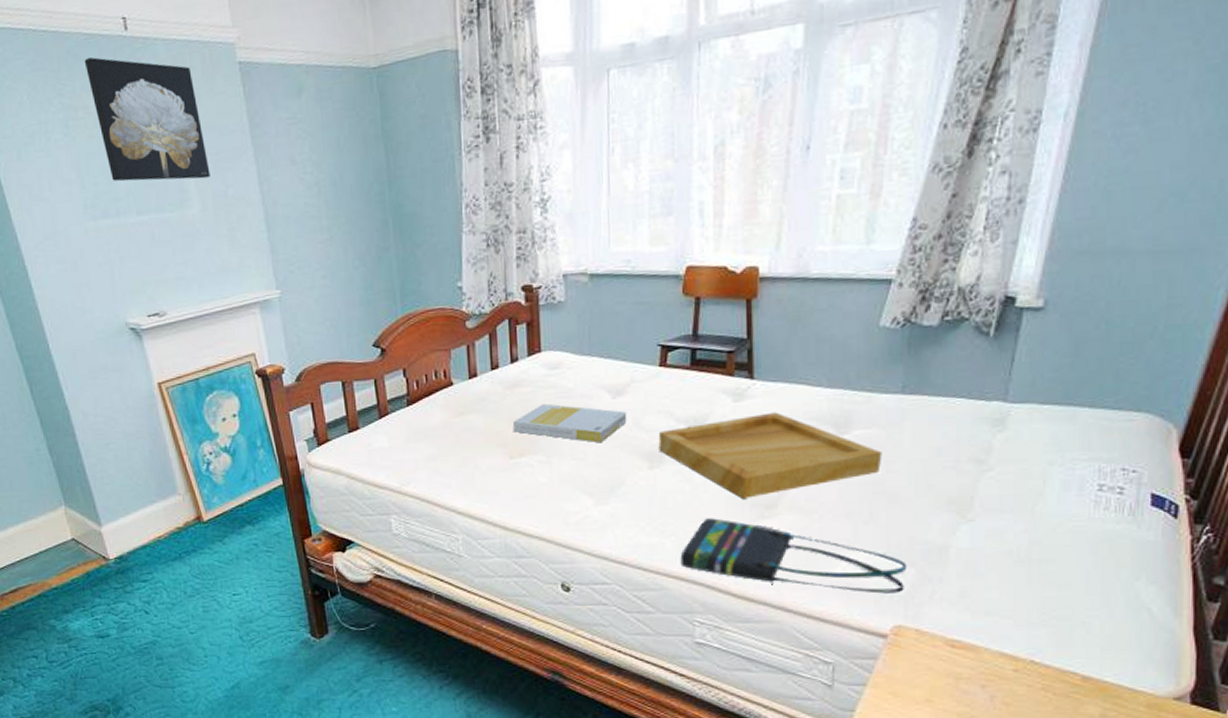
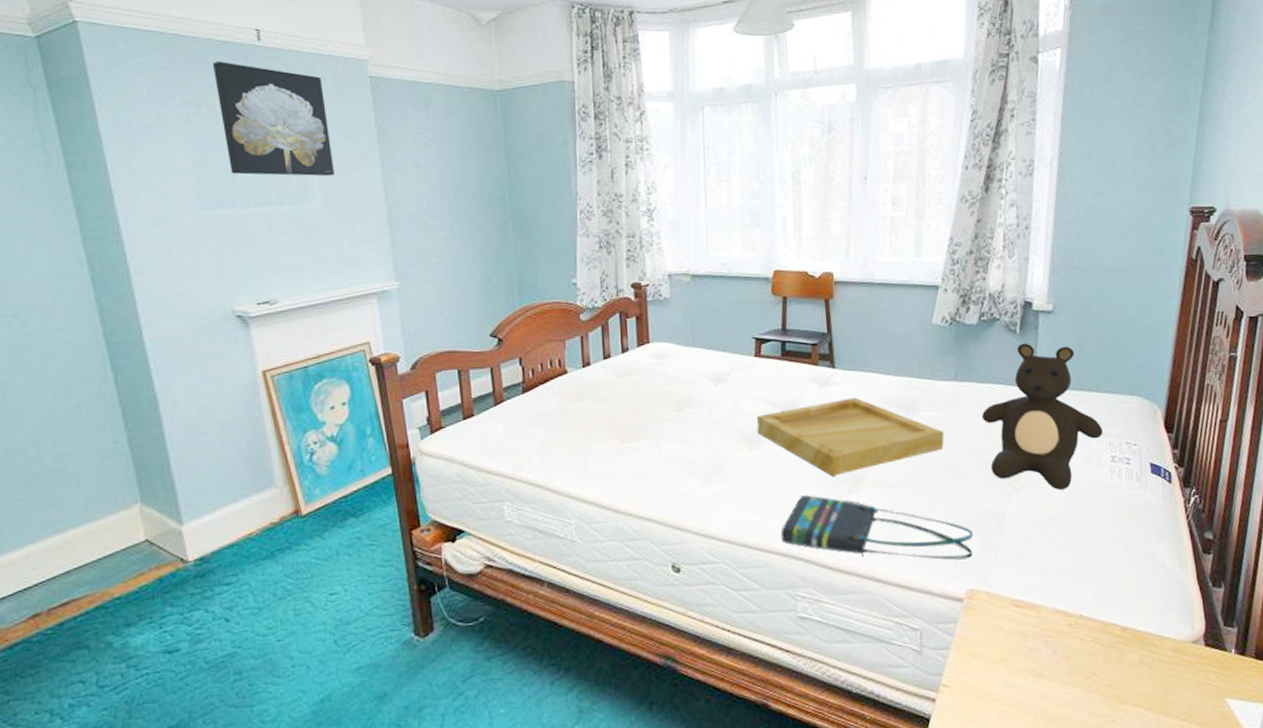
book: present [512,403,627,443] -> none [623,390,728,427]
teddy bear: none [931,348,1091,522] -> present [981,343,1103,490]

